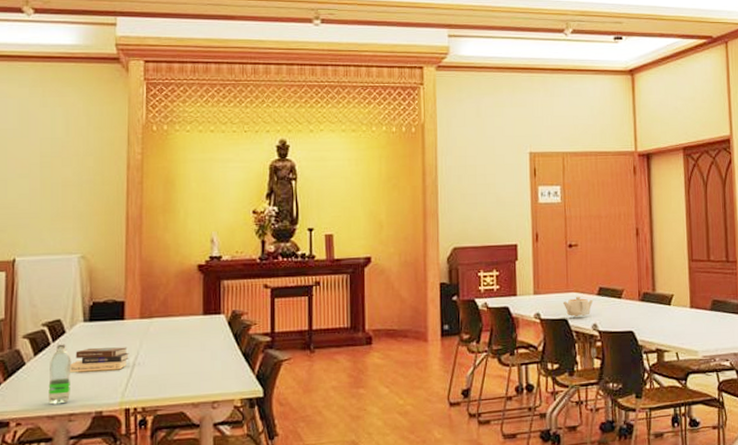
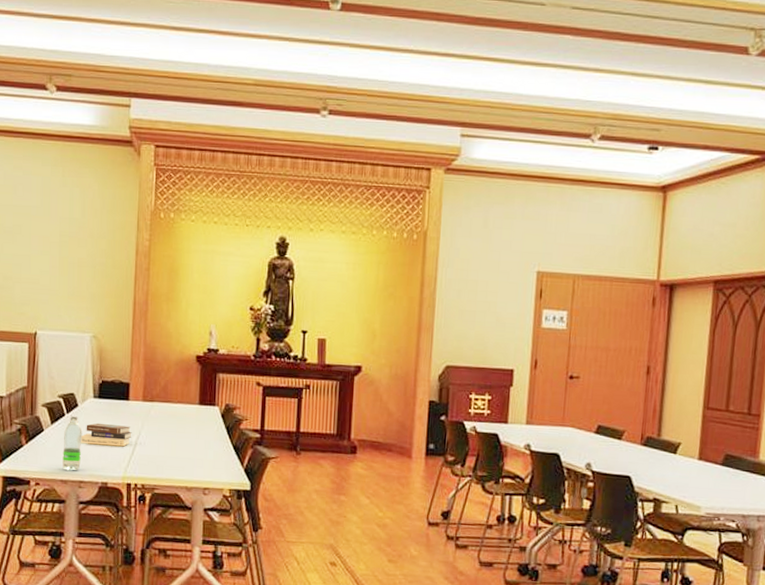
teapot: present [563,296,594,317] -> none [557,431,590,454]

